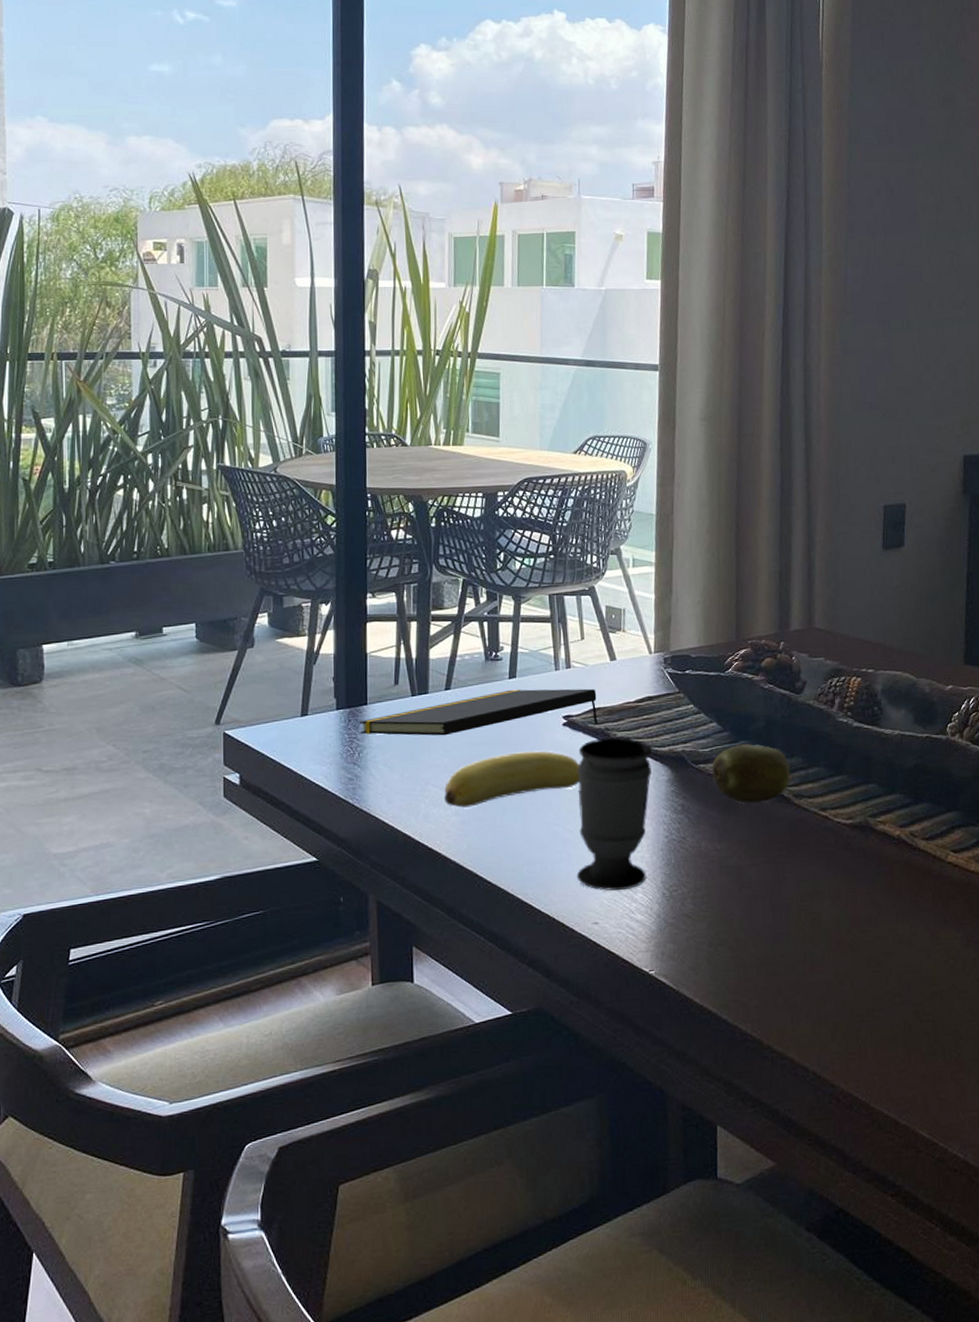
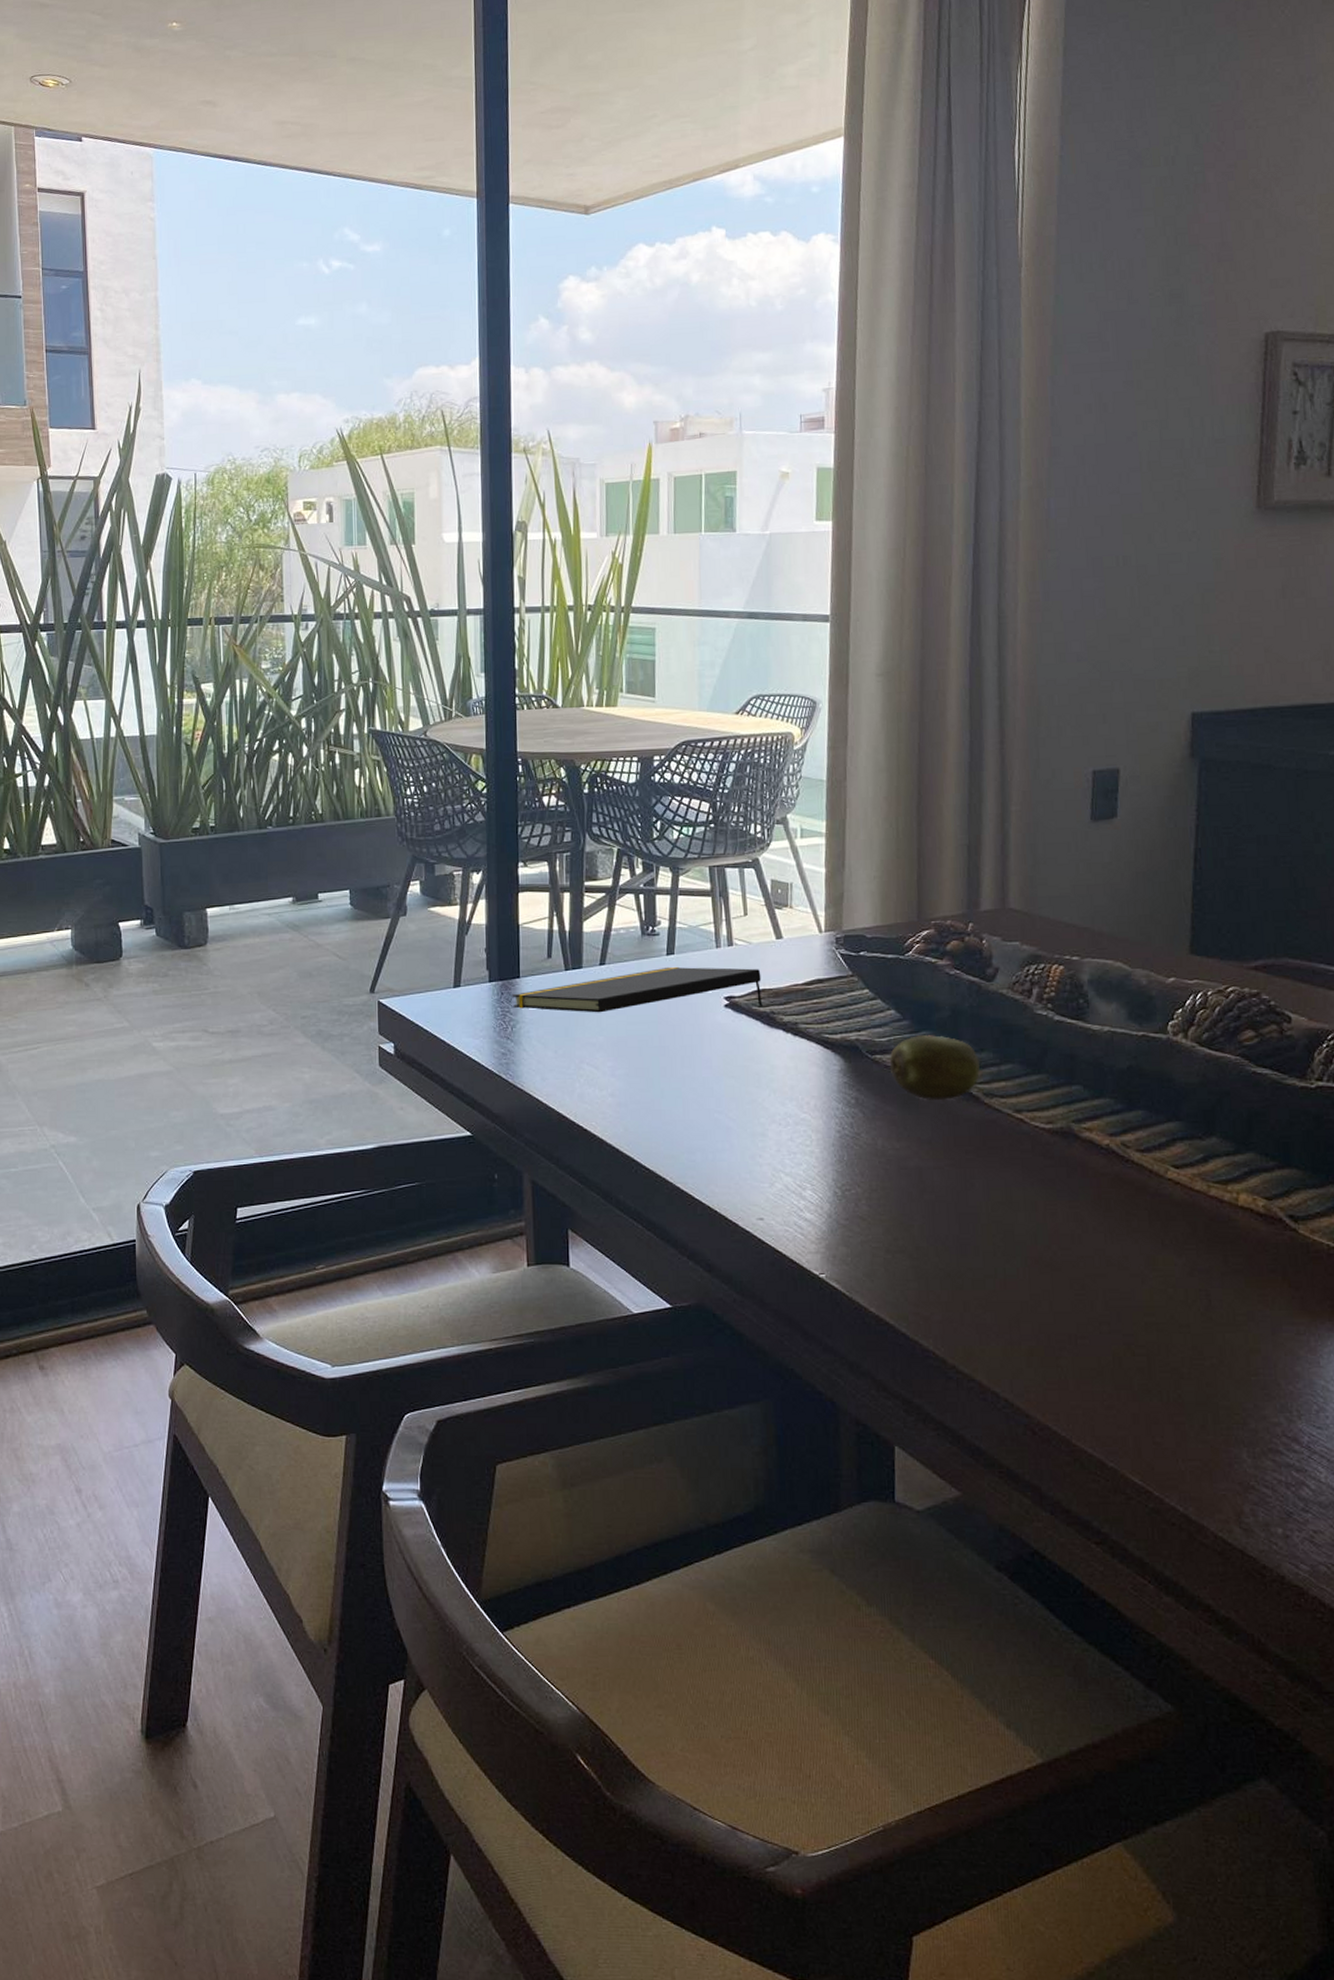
banana: present [444,751,580,809] -> none [600,1033,744,1090]
cup: present [576,738,652,891] -> none [740,1022,822,1187]

